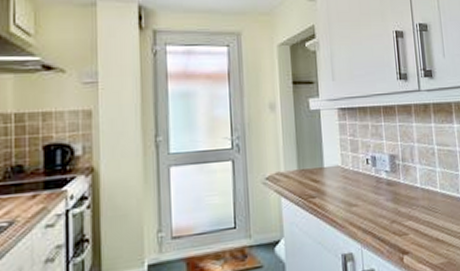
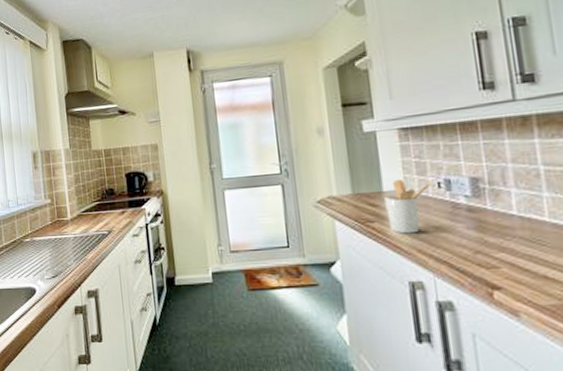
utensil holder: none [325,155,362,208] -> present [384,178,432,234]

